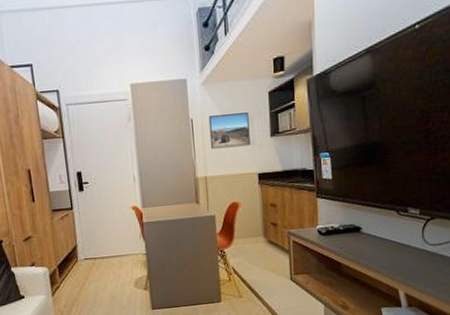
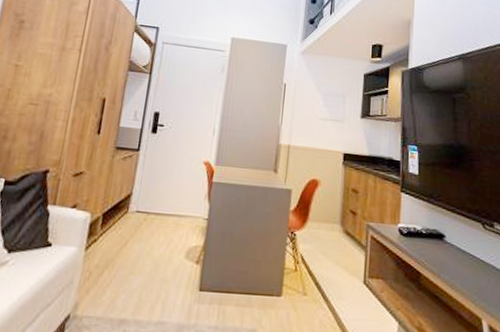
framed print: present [208,112,250,149] -> none [299,84,342,123]

